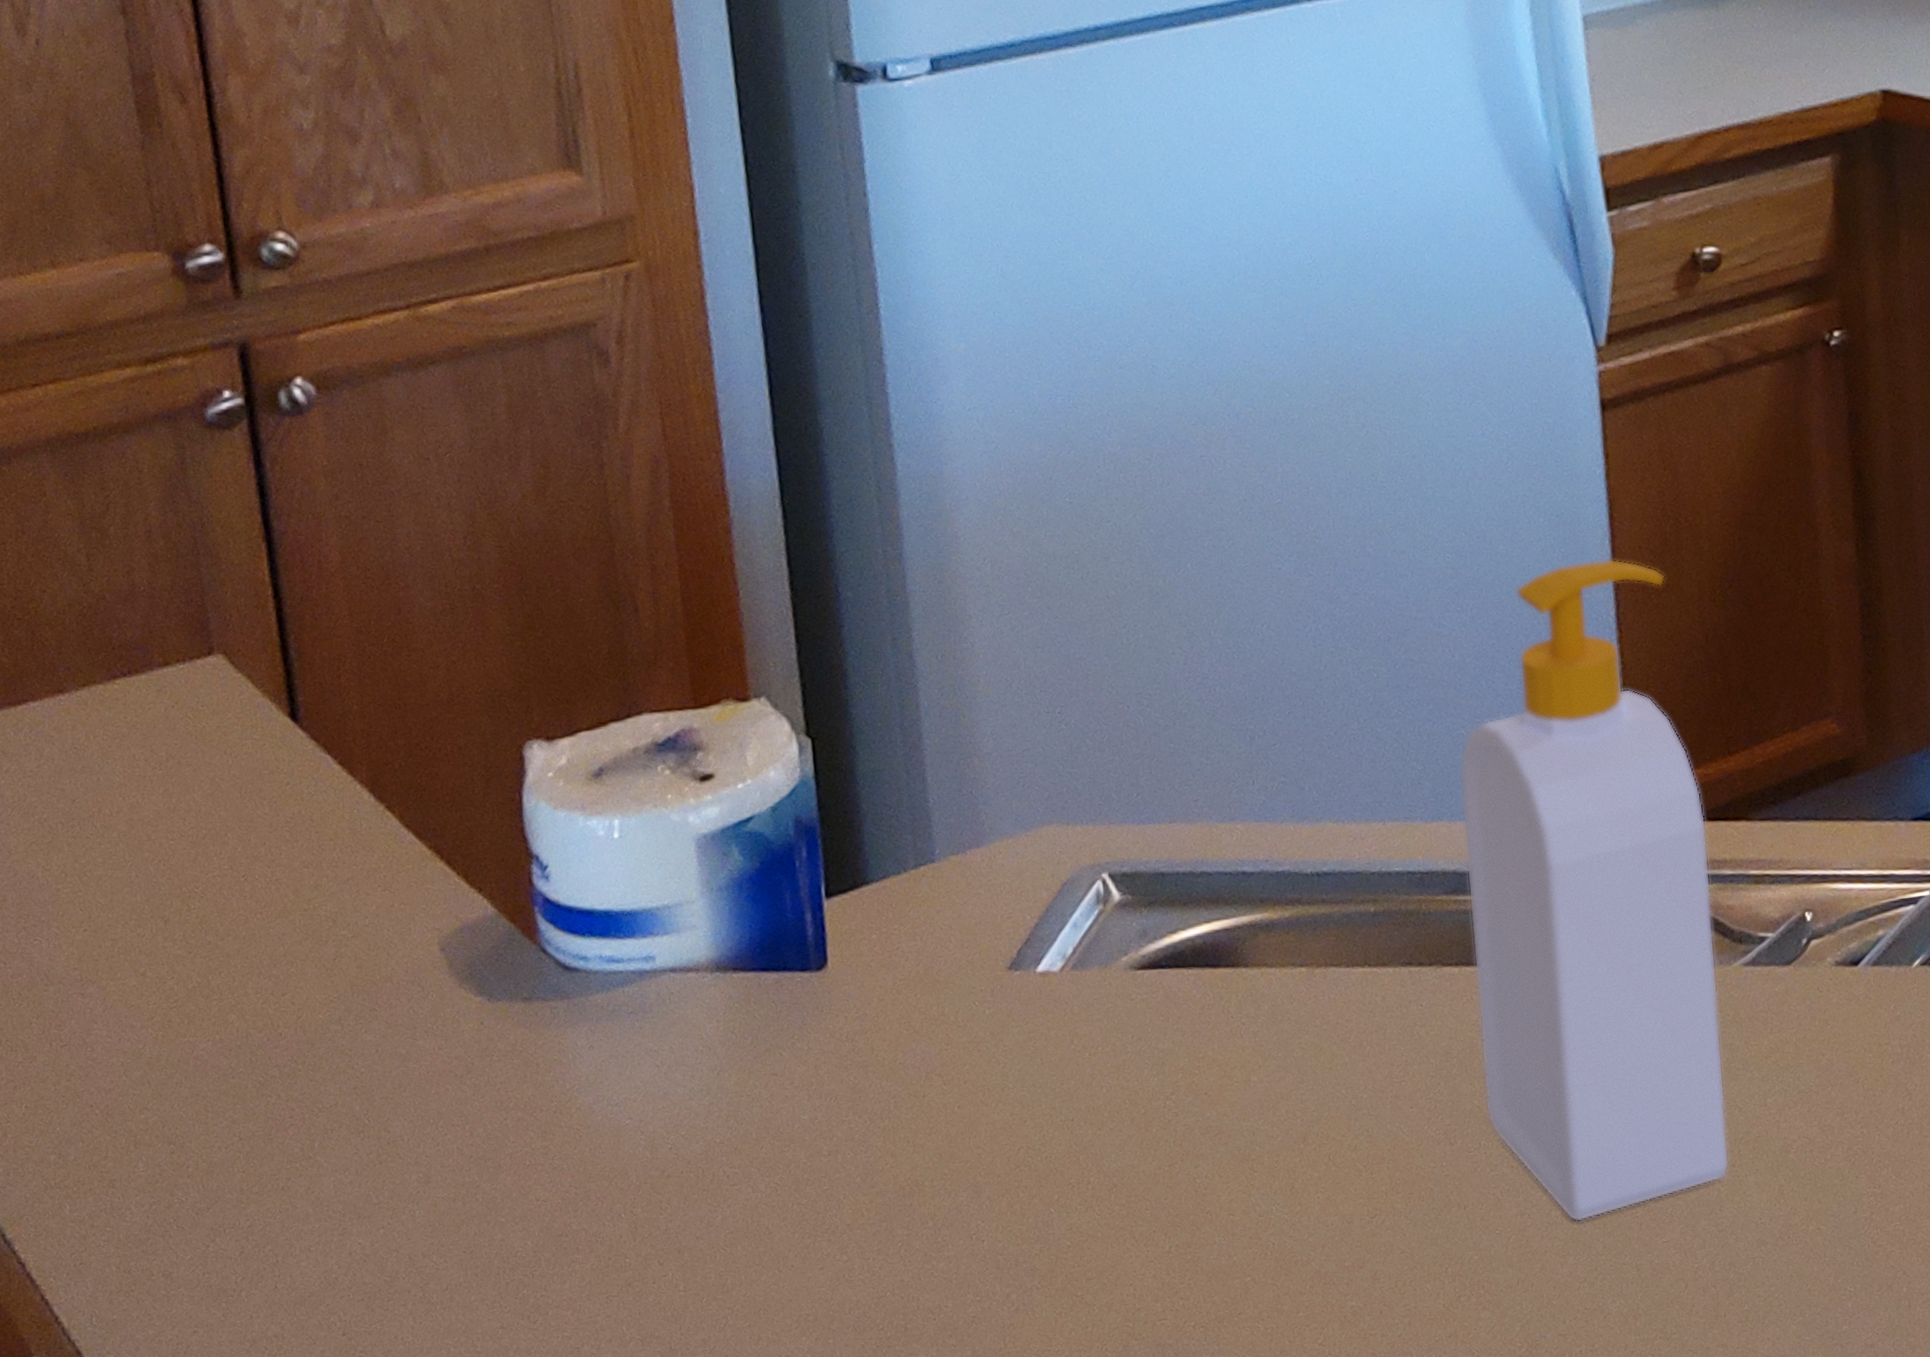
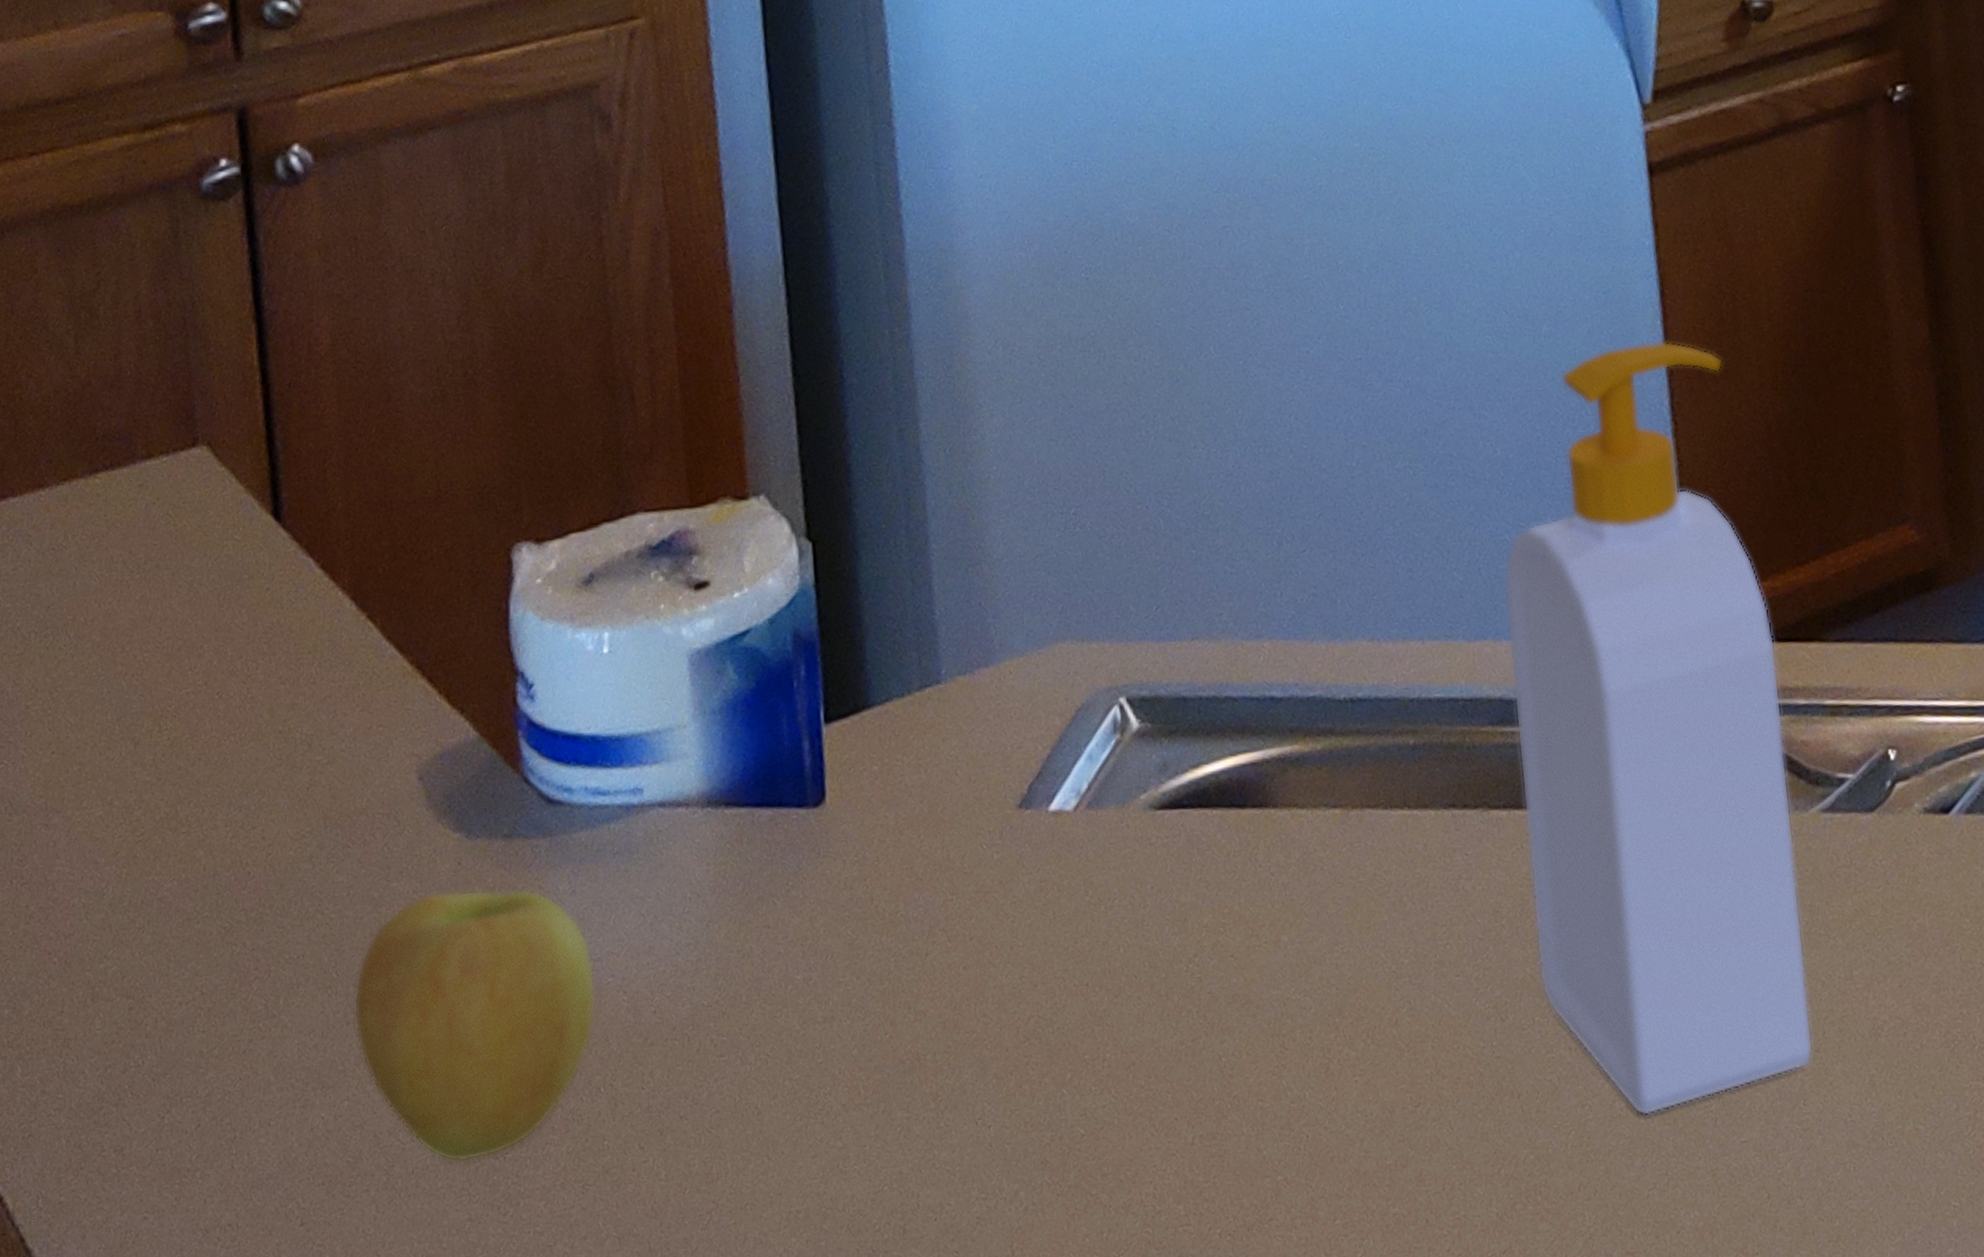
apple: none [385,1045,615,1280] -> present [353,889,596,1163]

